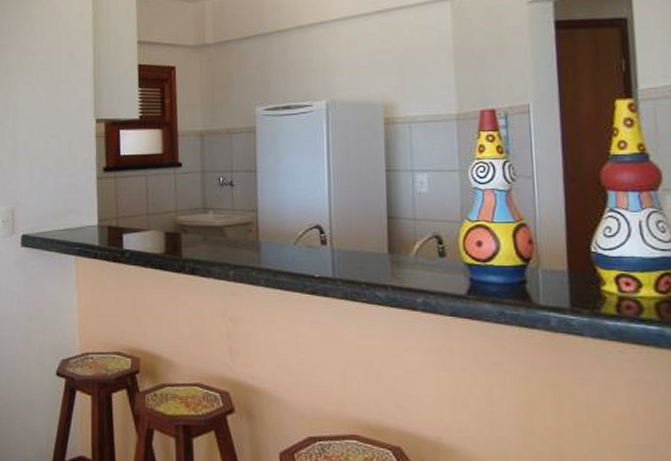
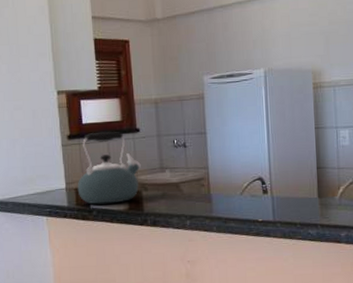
kettle: none [110,165,183,246] -> present [77,131,142,205]

